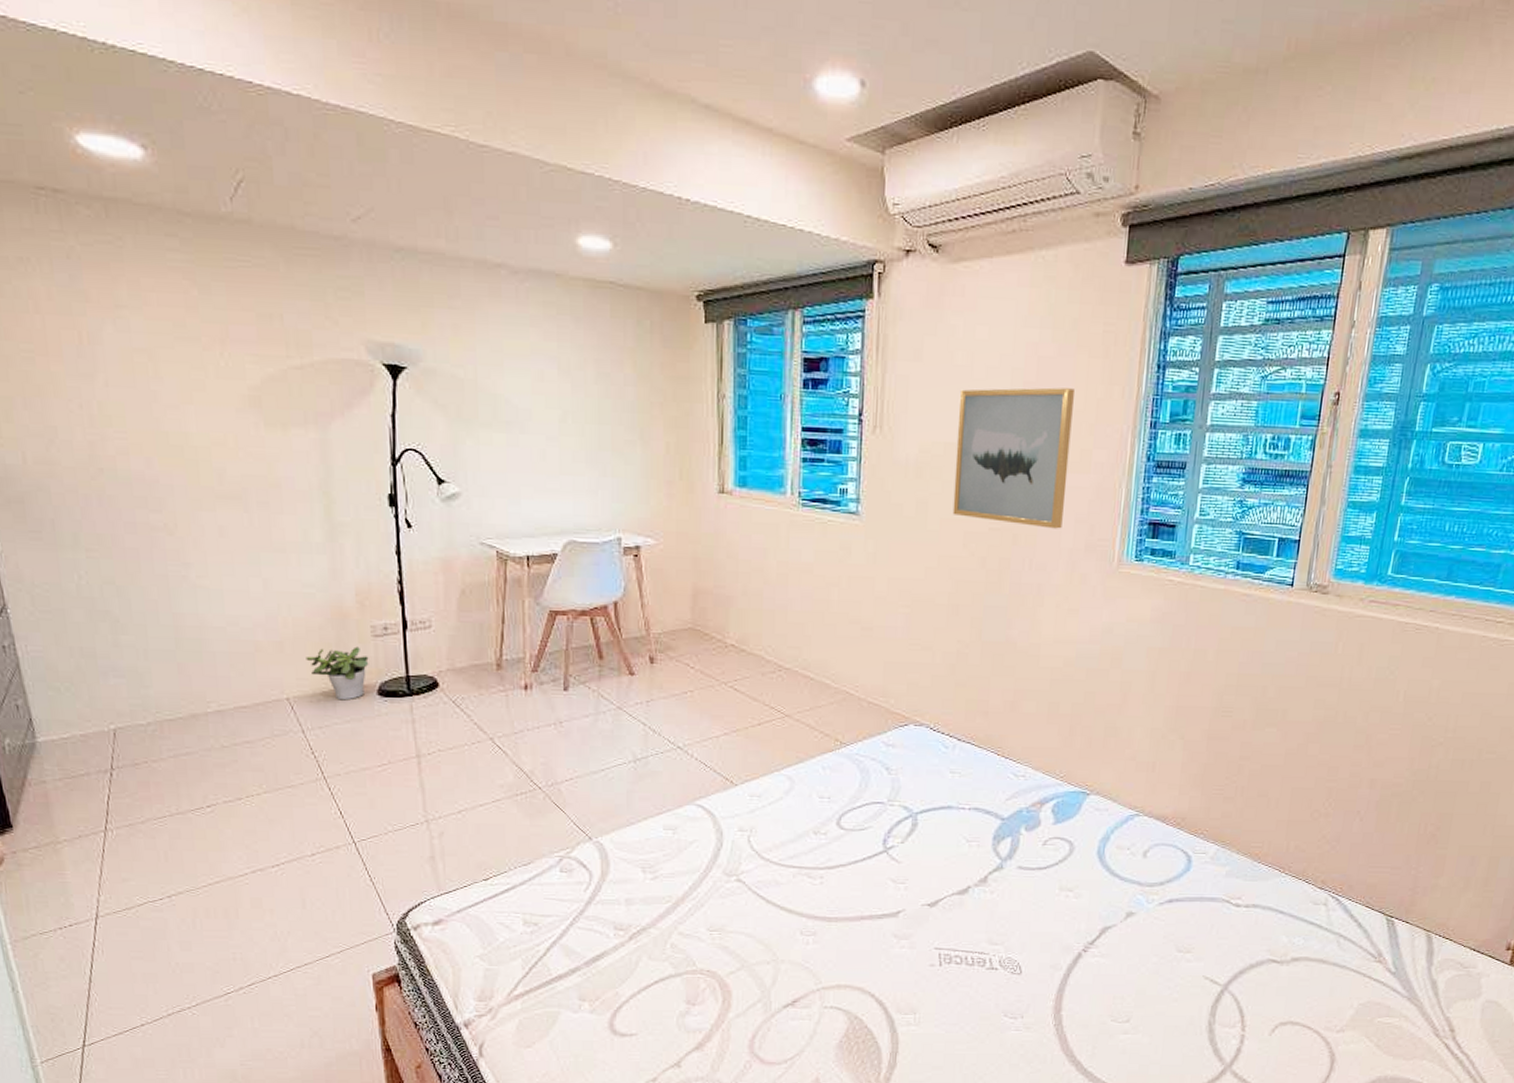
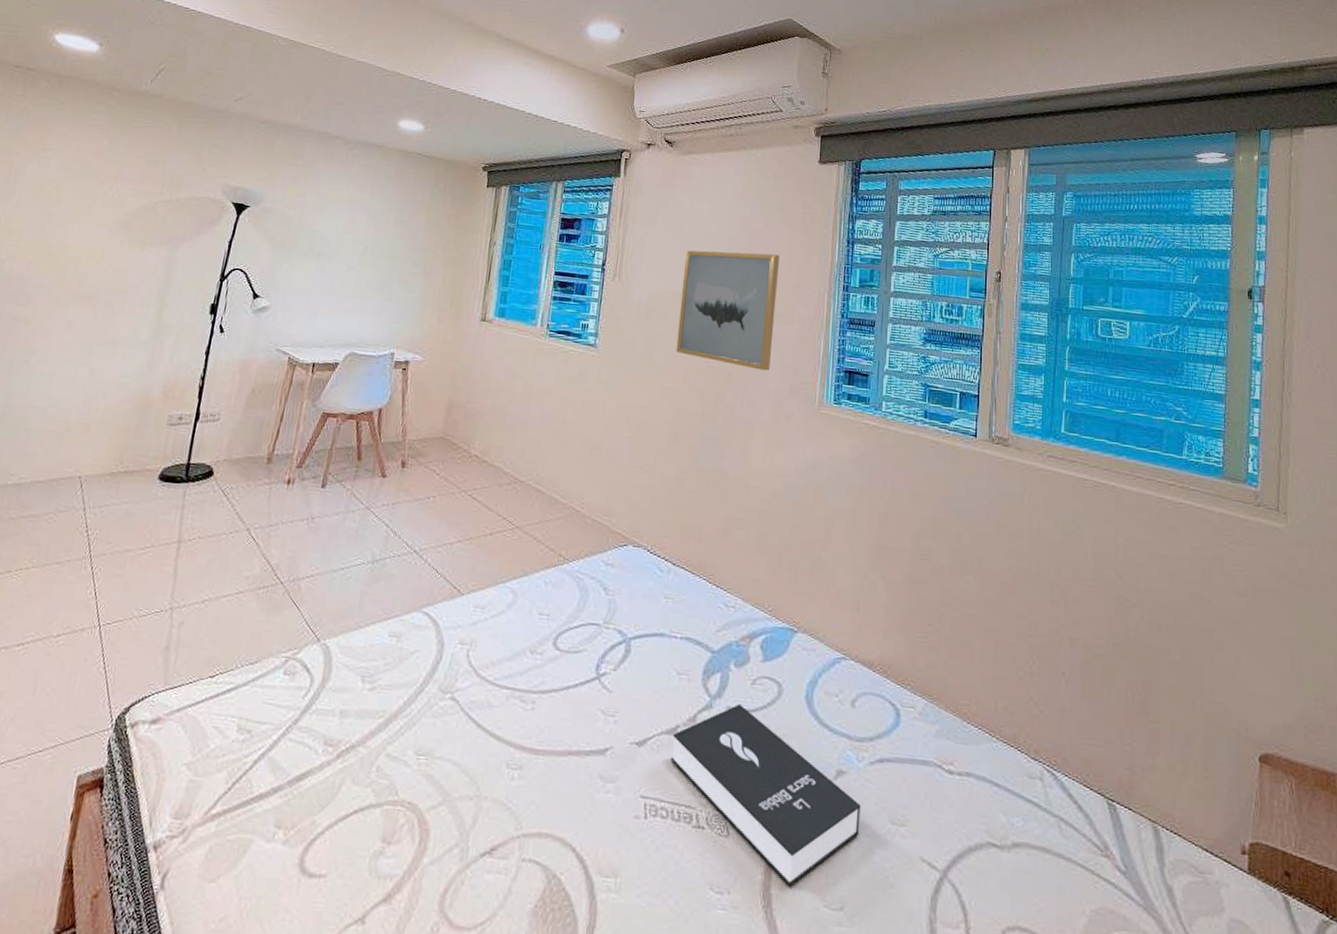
potted plant: present [306,646,369,701] -> none [105,432,160,482]
booklet: none [963,863,1149,1008] -> present [671,703,861,887]

